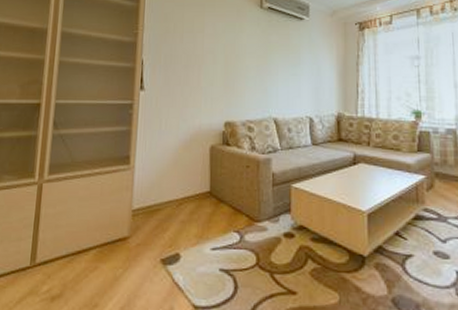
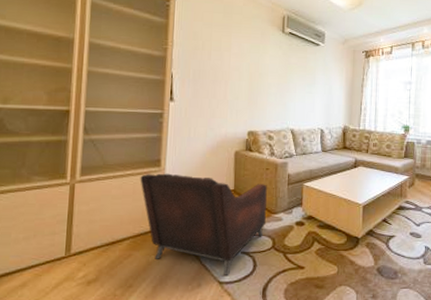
armchair: none [108,171,248,300] -> present [140,173,267,277]

